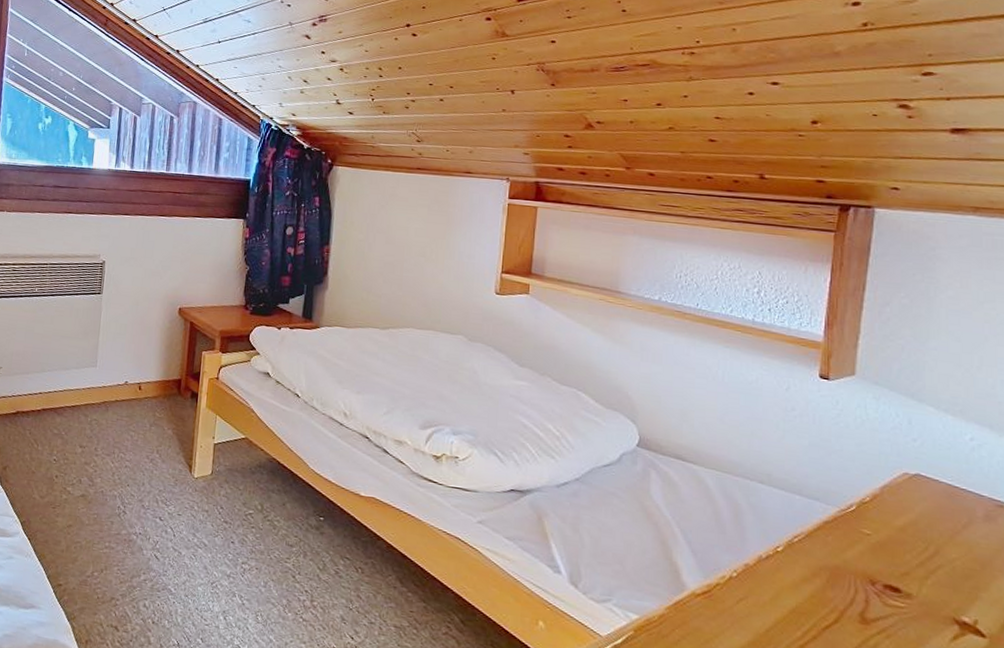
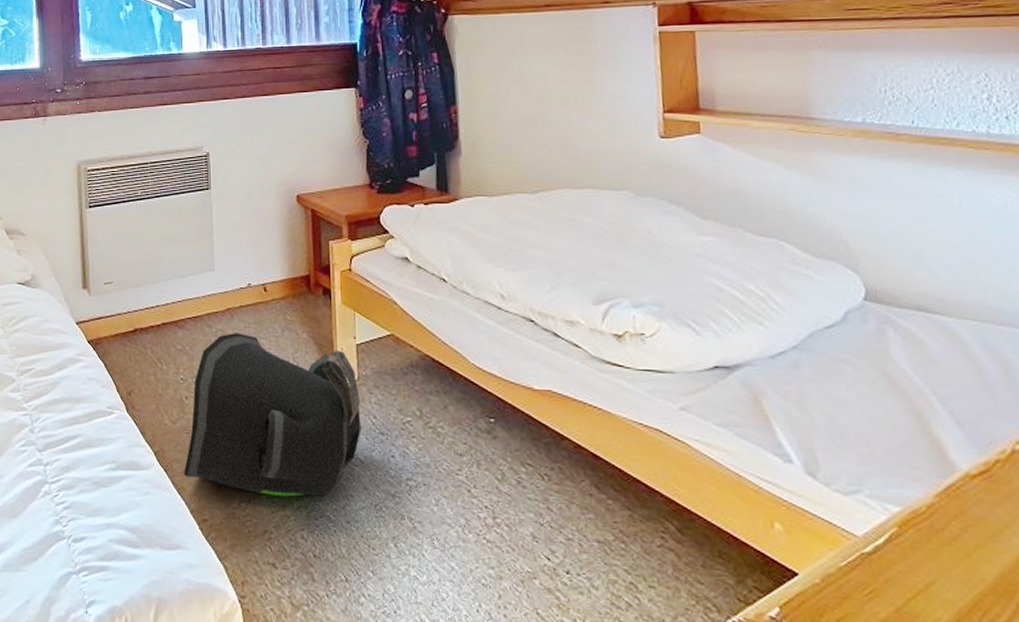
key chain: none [46,423,211,572] -> present [184,332,361,497]

